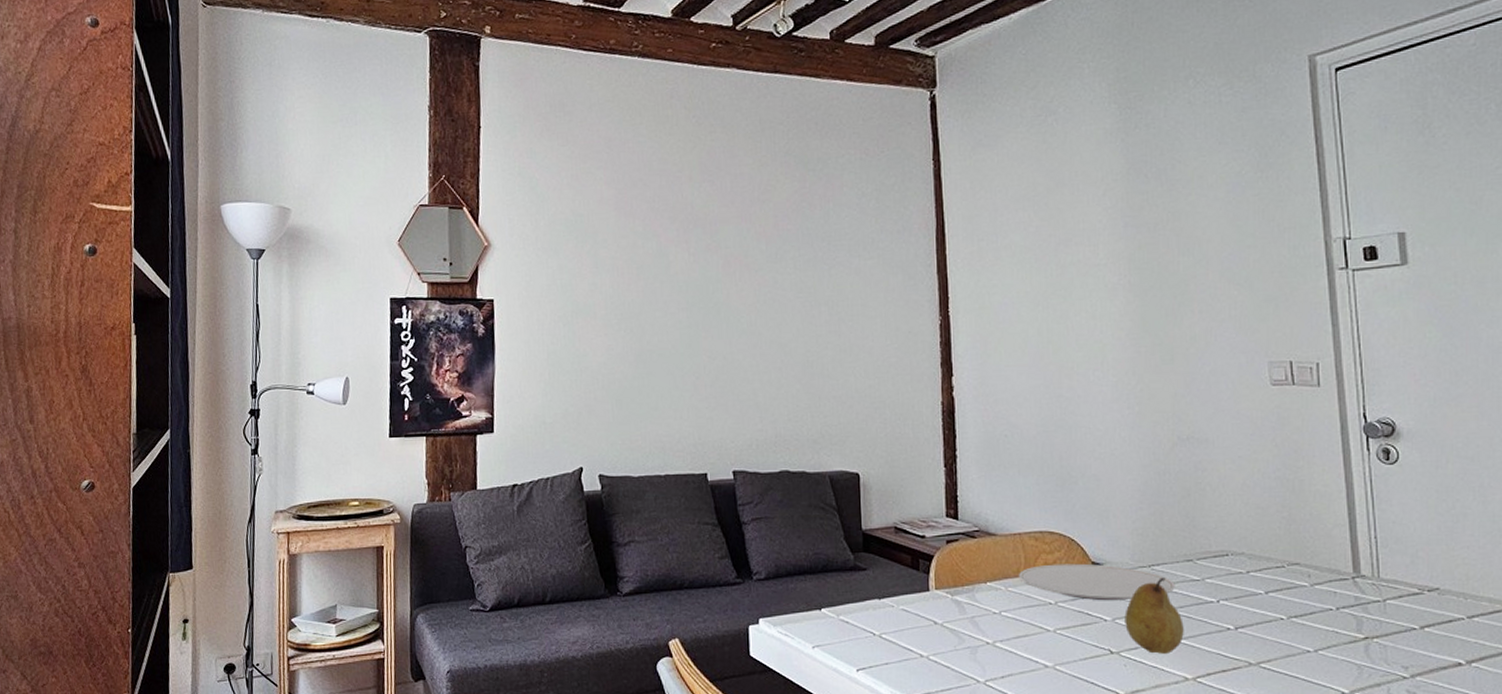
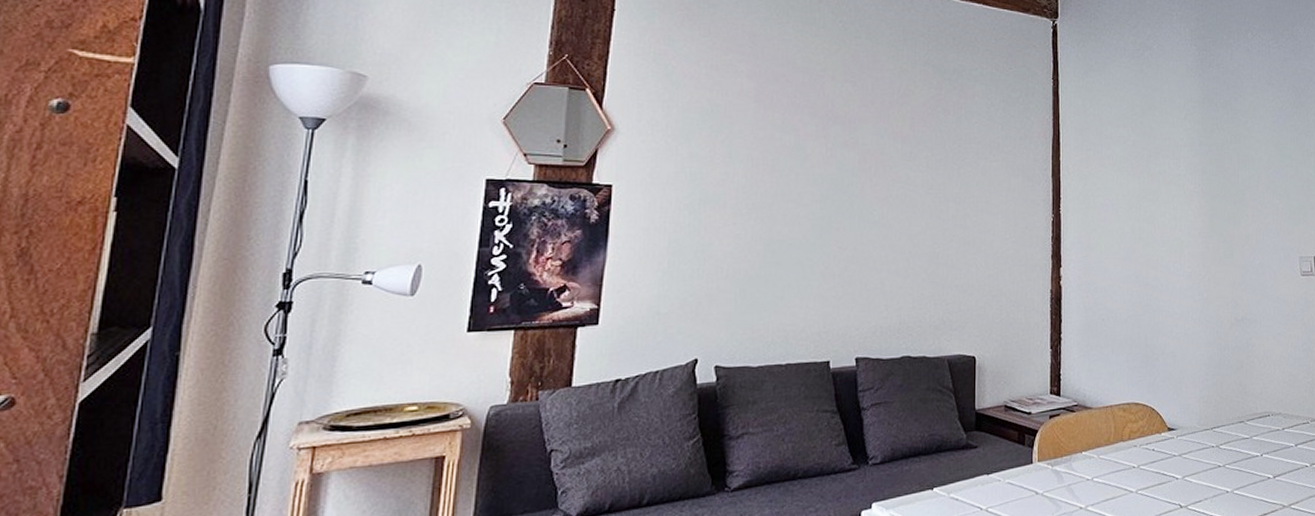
plate: present [1019,563,1175,601] -> none [1109,429,1231,462]
fruit: present [1124,577,1184,654] -> none [1192,437,1236,505]

